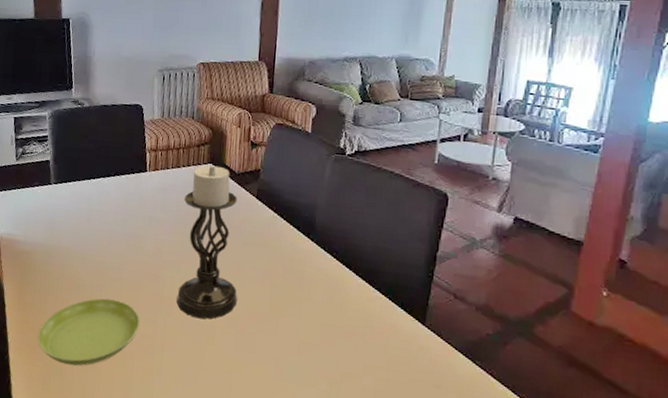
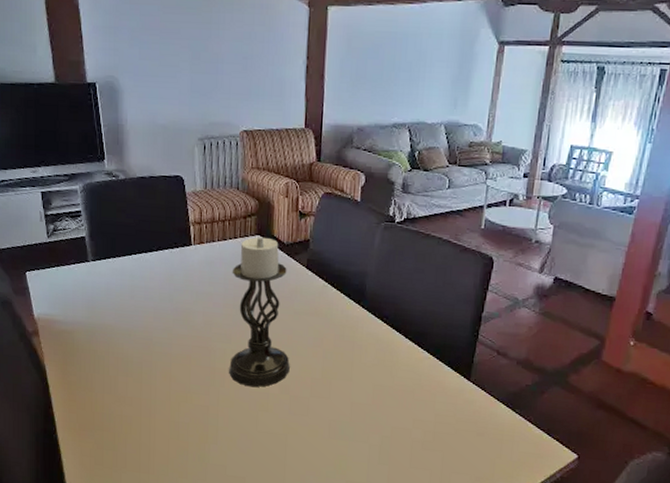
saucer: present [37,298,140,366] -> none [87,373,193,440]

